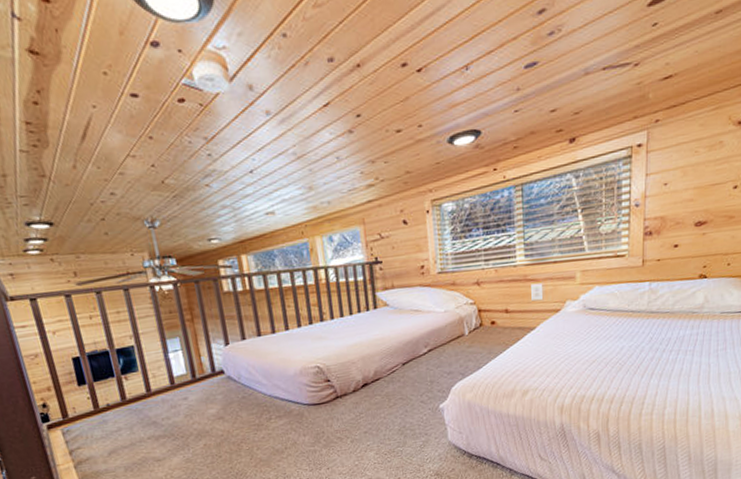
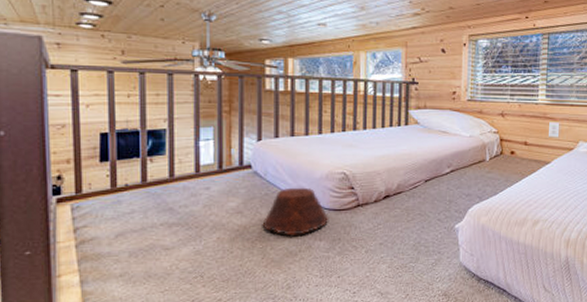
woven basket: none [244,385,309,435] -> present [262,187,328,236]

